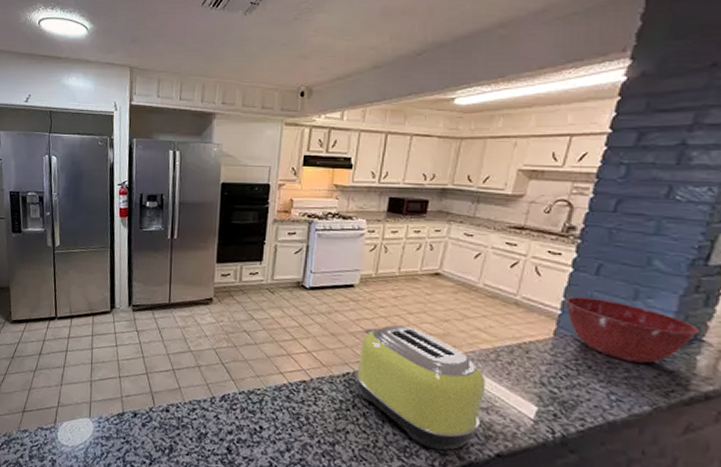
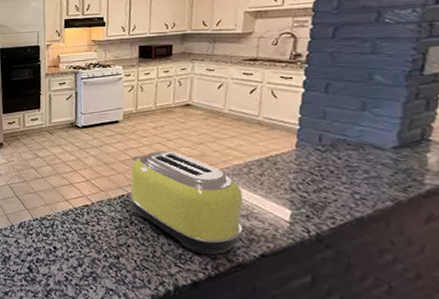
mixing bowl: present [566,297,699,363] -> none [302,112,425,164]

